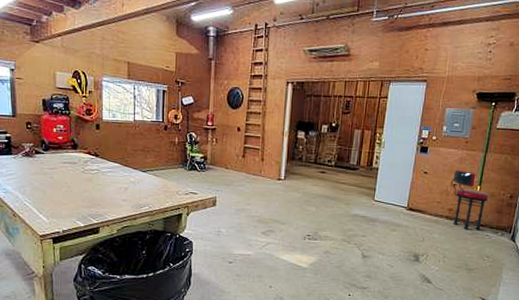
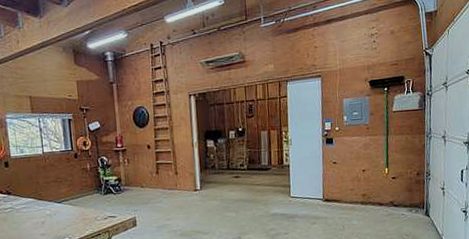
stool: present [450,169,490,231] -> none [359,155,399,213]

